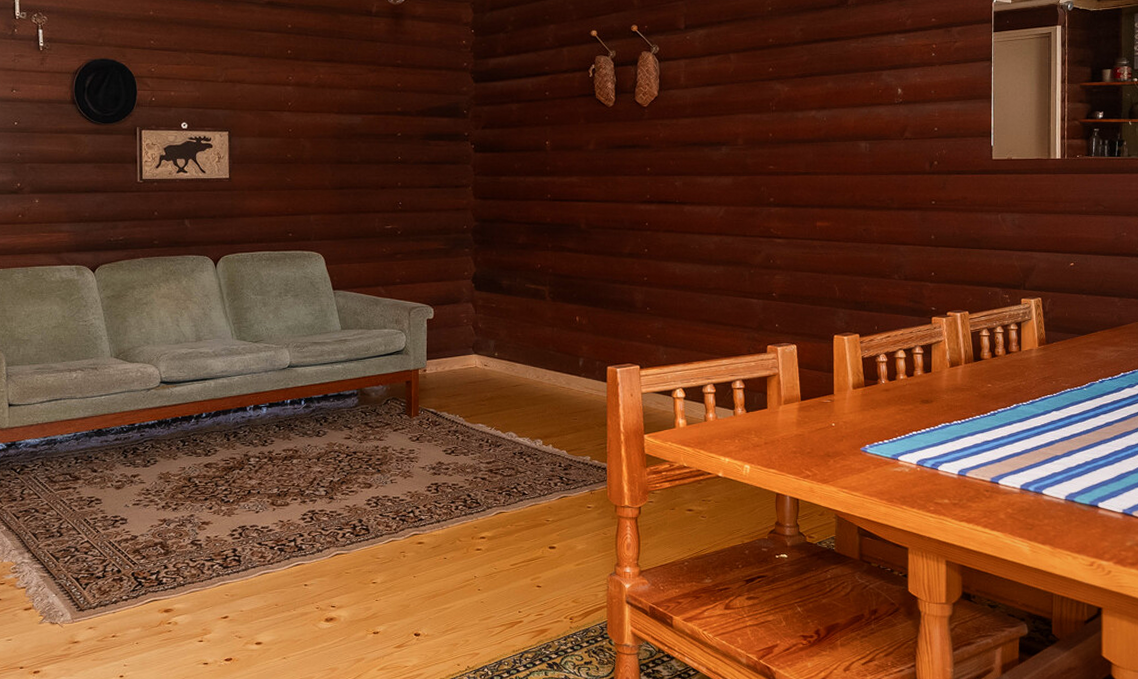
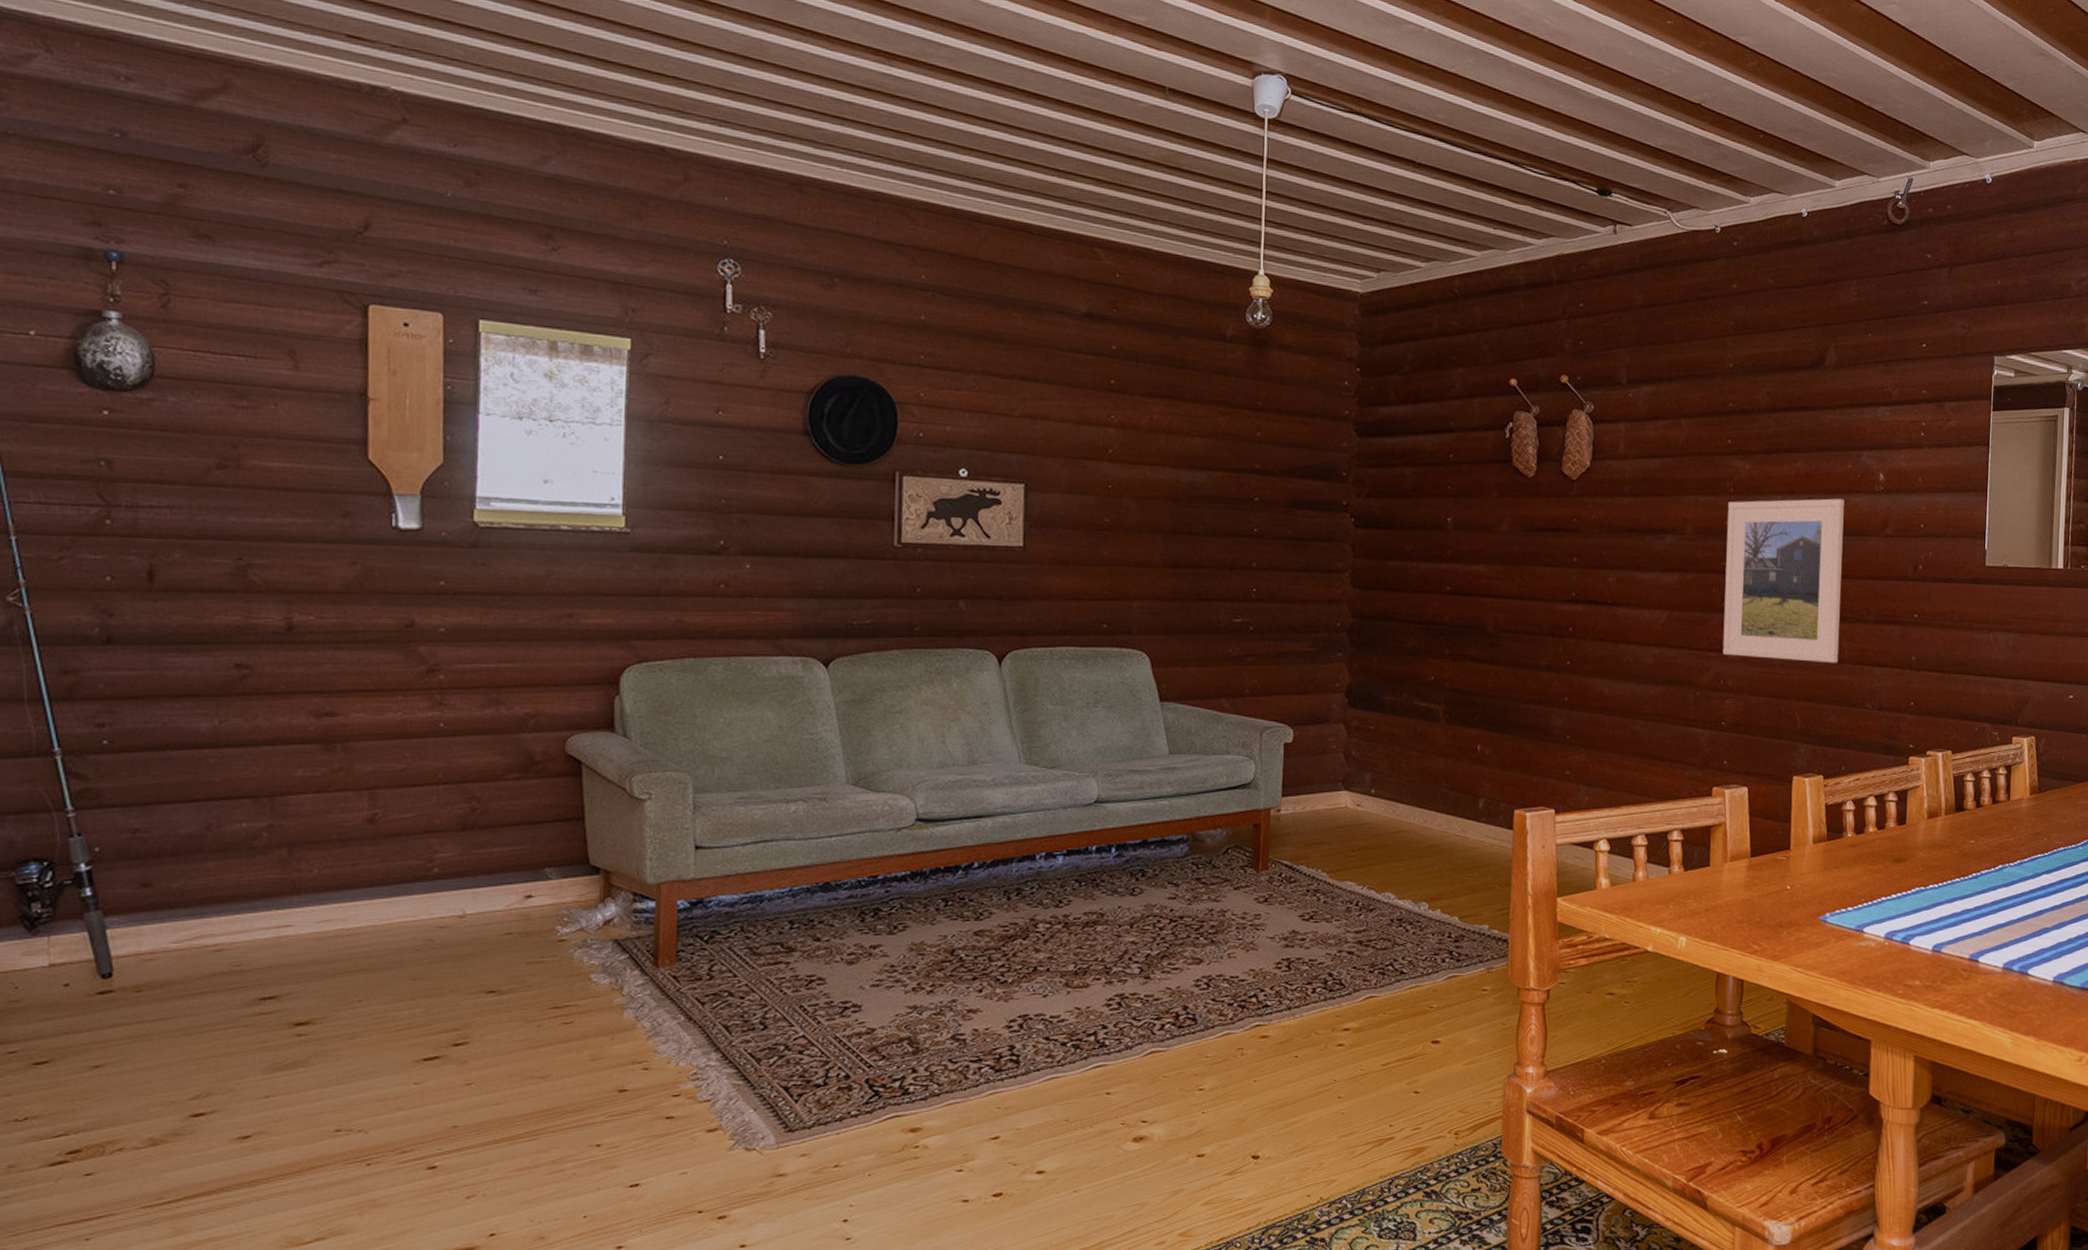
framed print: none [771,111,869,243] -> present [1722,498,1844,663]

